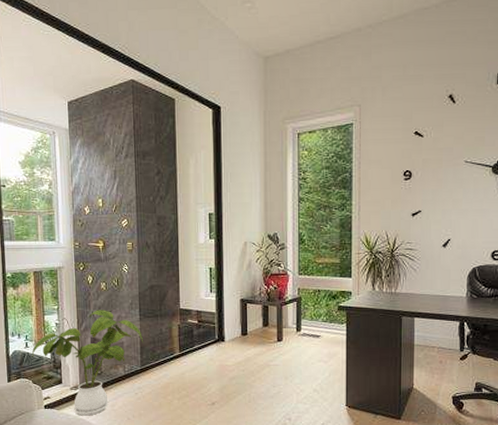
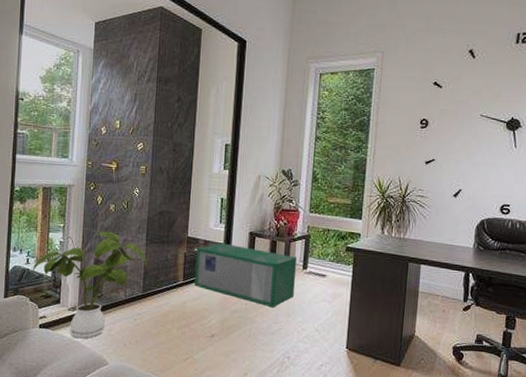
storage bin: none [190,312,291,372] -> present [195,242,298,308]

